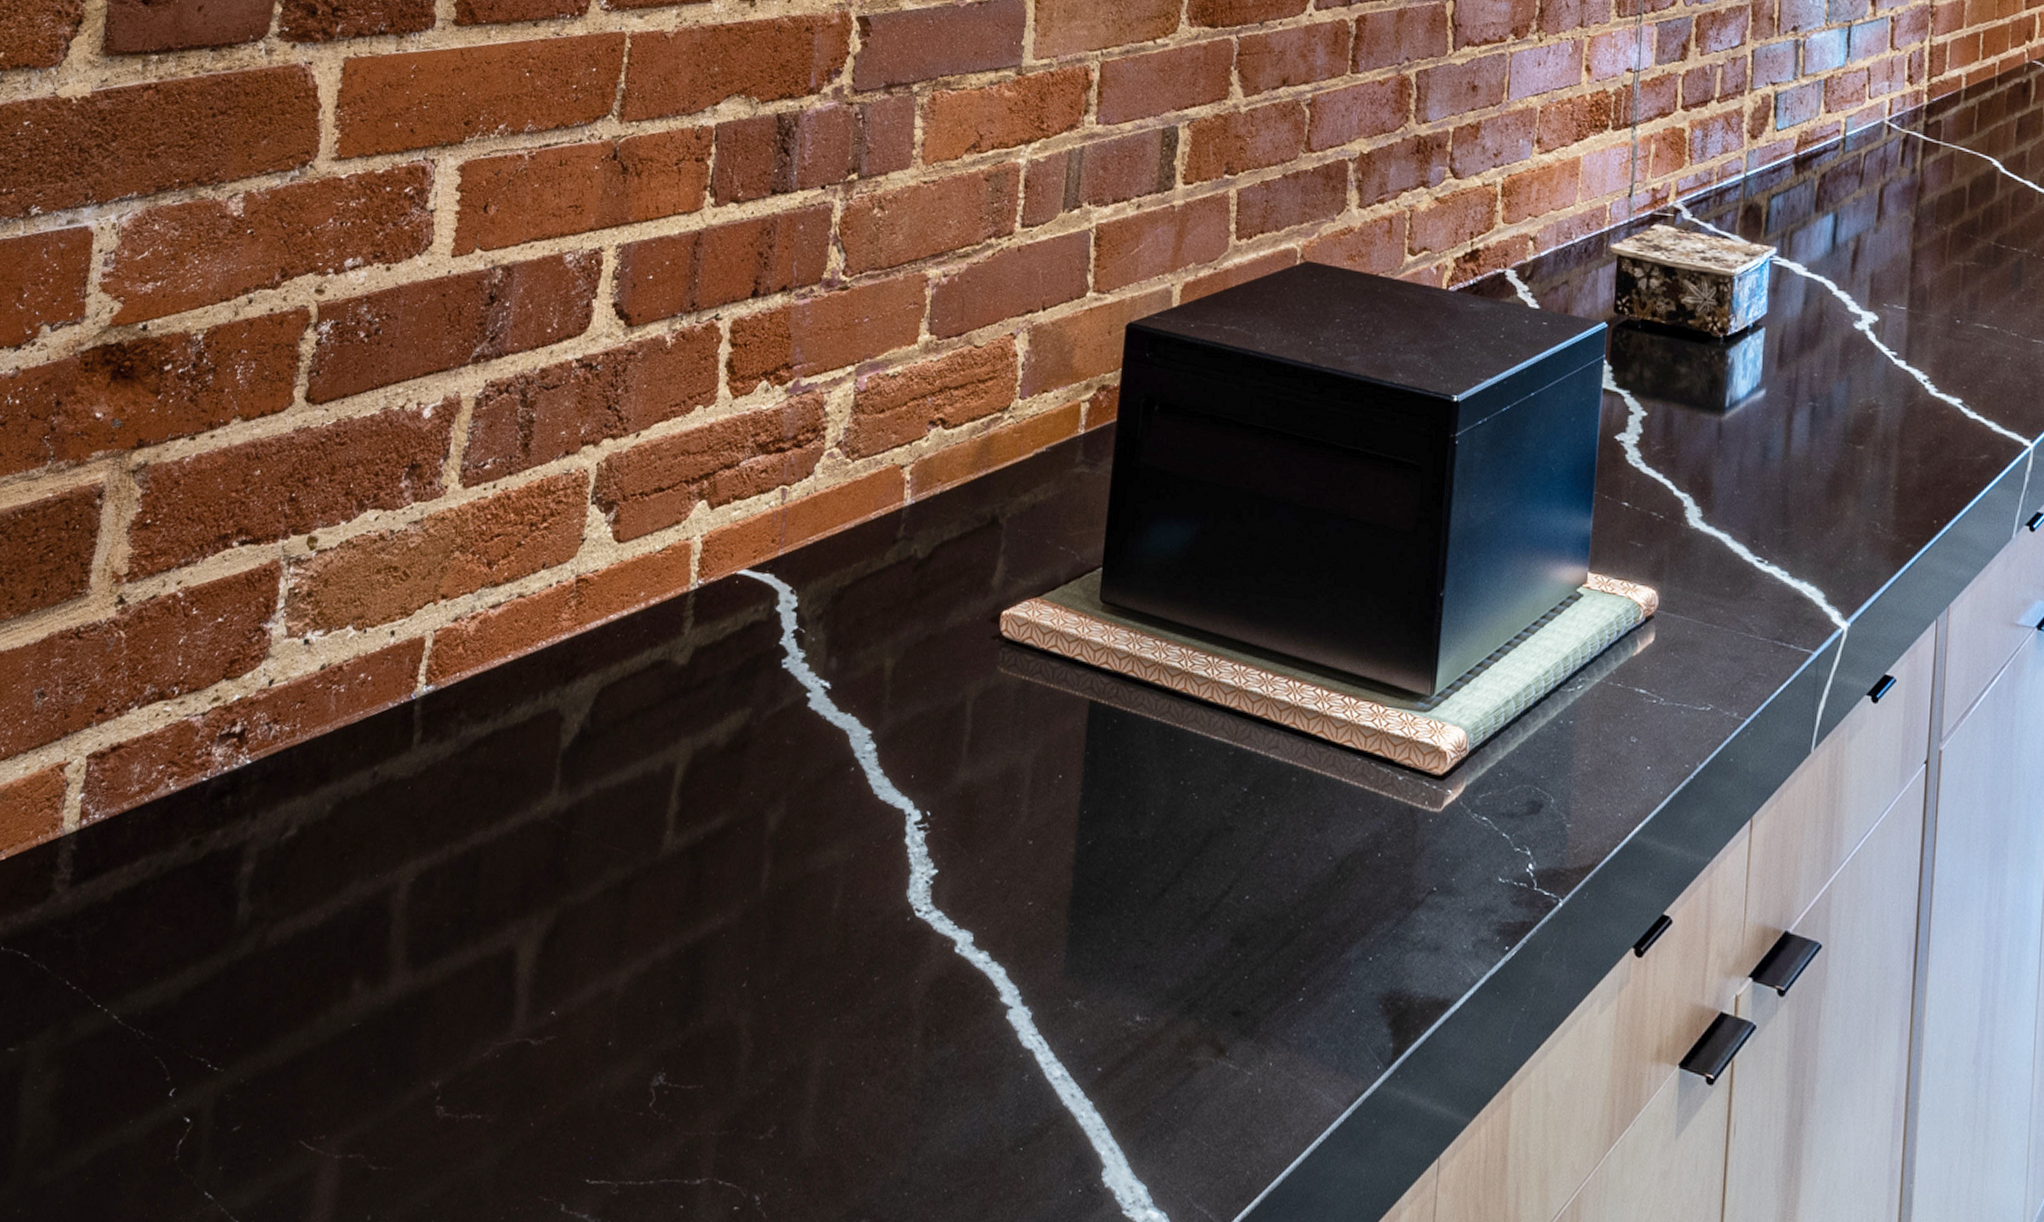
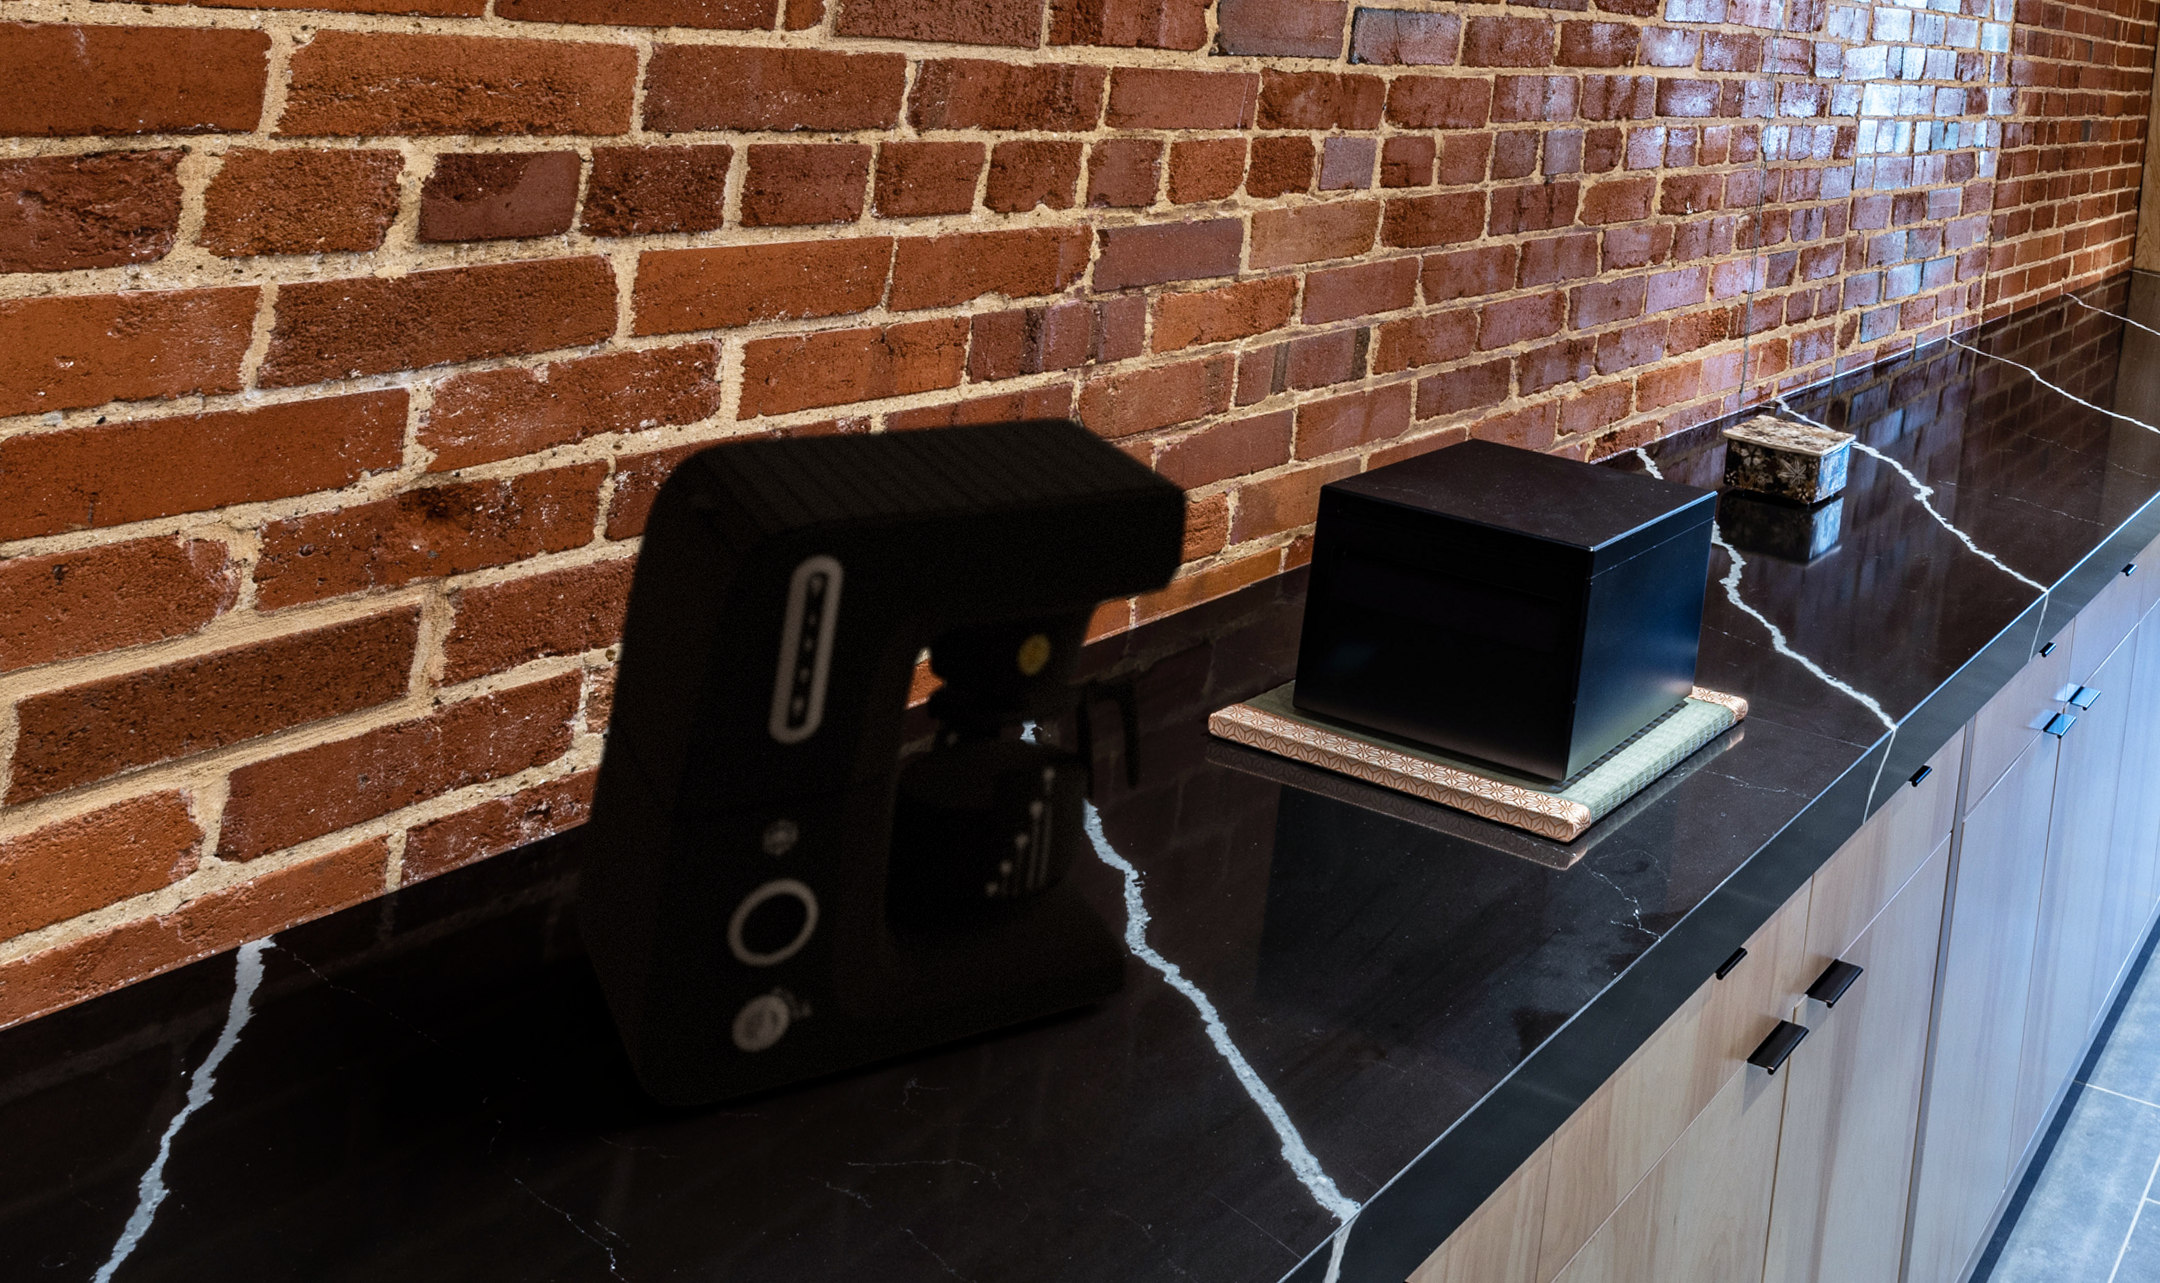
coffee maker: none [270,241,974,1108] -> present [572,414,1192,1110]

